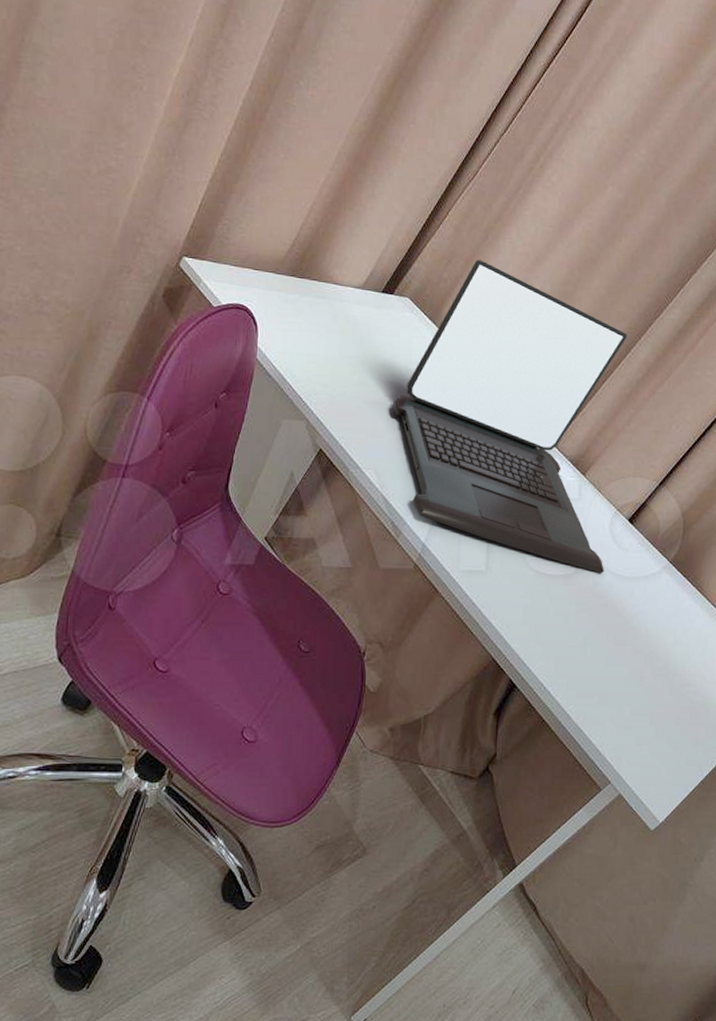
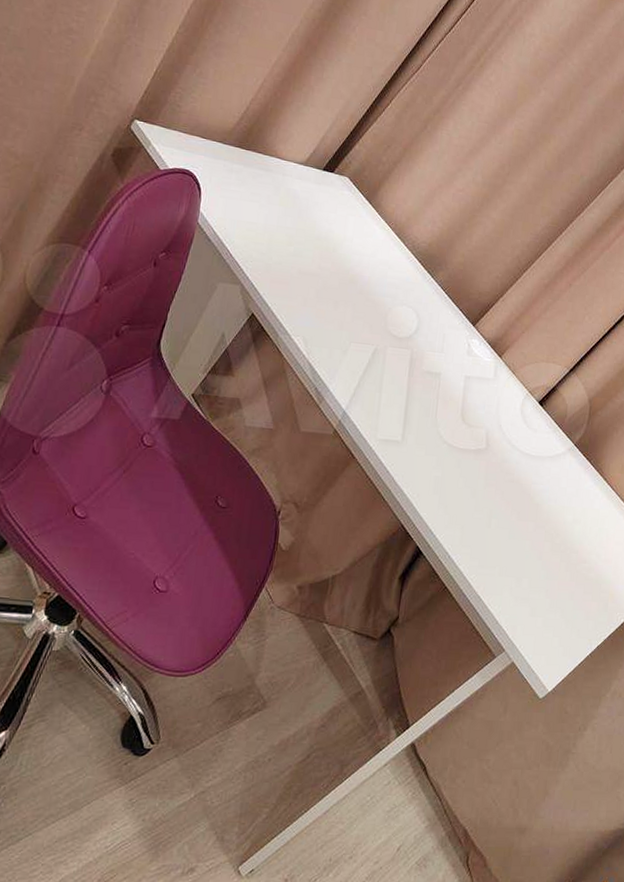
laptop: present [393,260,627,573] -> none [325,147,550,451]

